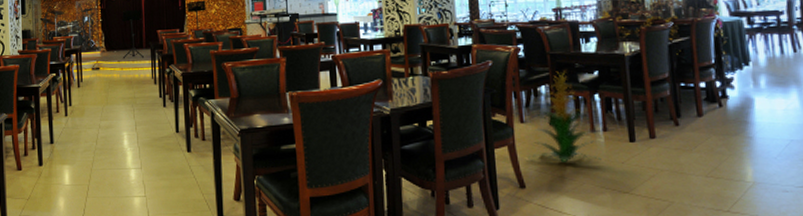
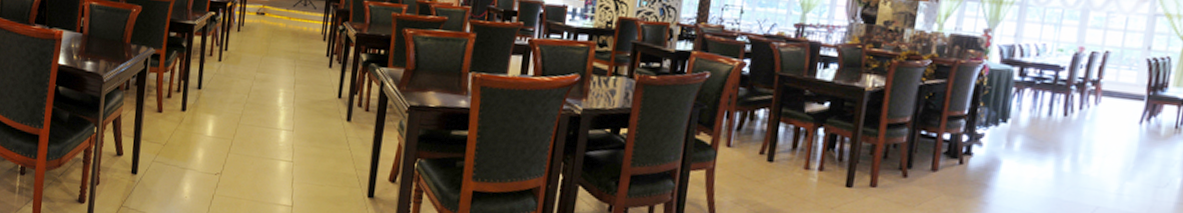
indoor plant: present [528,71,601,162] -> none [726,95,813,201]

